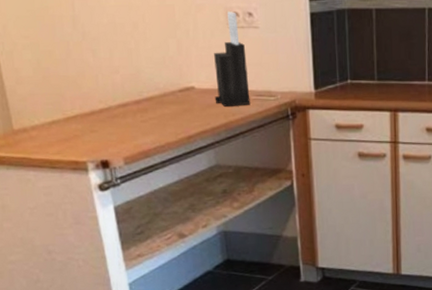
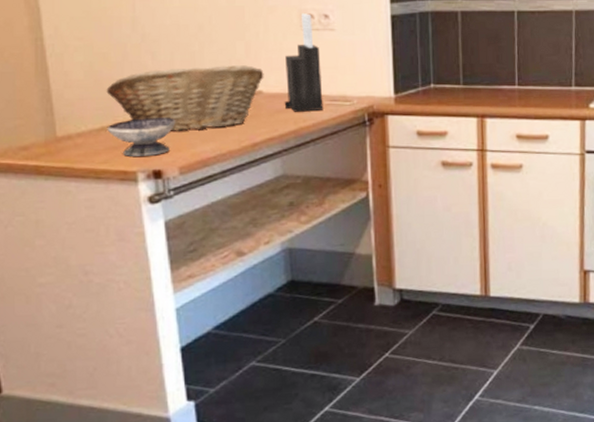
fruit basket: none [54,62,196,126] -> present [106,65,264,132]
bowl: none [57,111,118,148] -> present [107,116,176,157]

